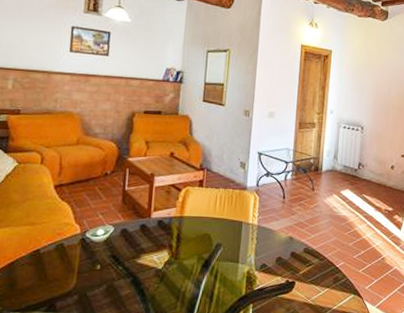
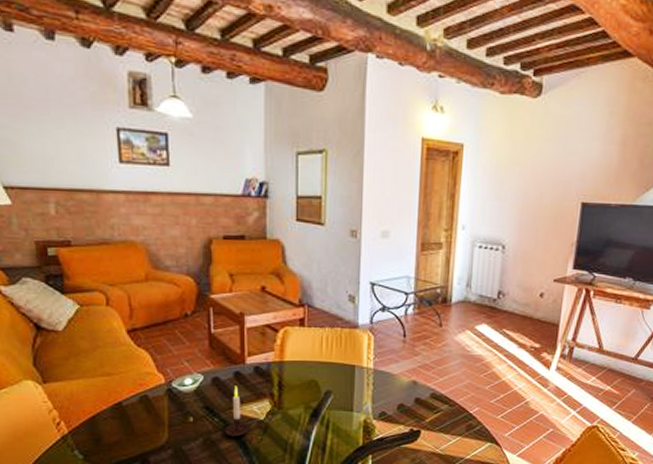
candle: none [127,237,154,284] -> present [225,386,255,437]

